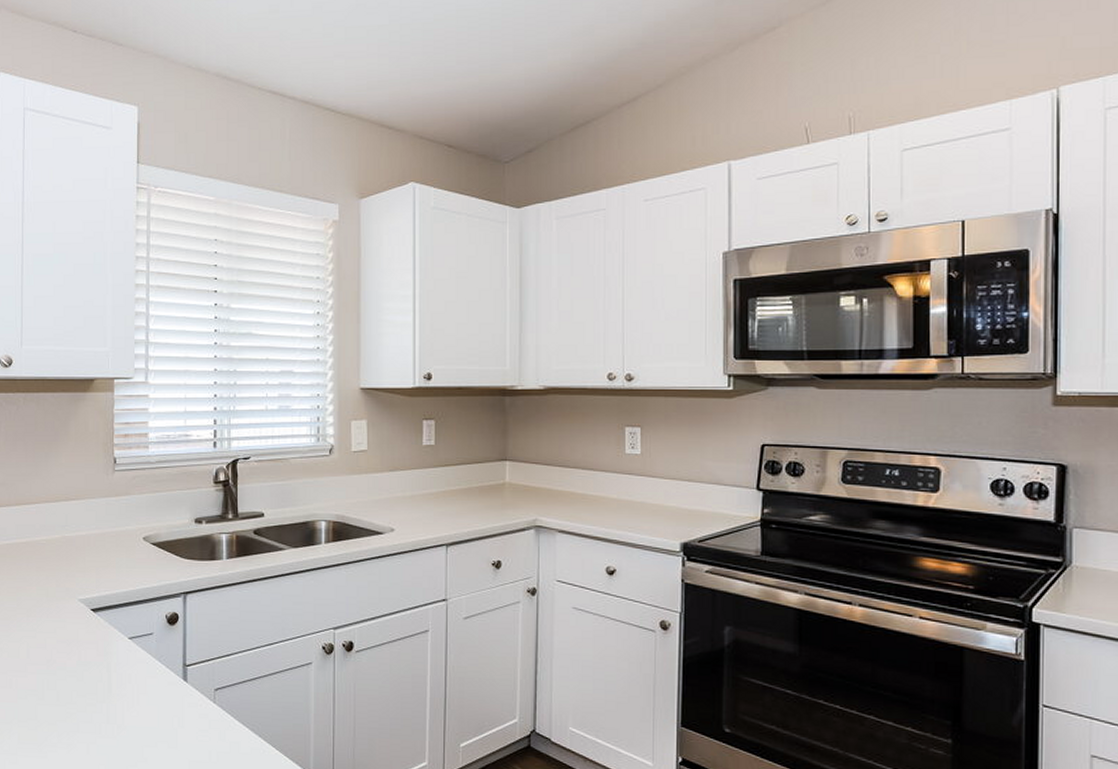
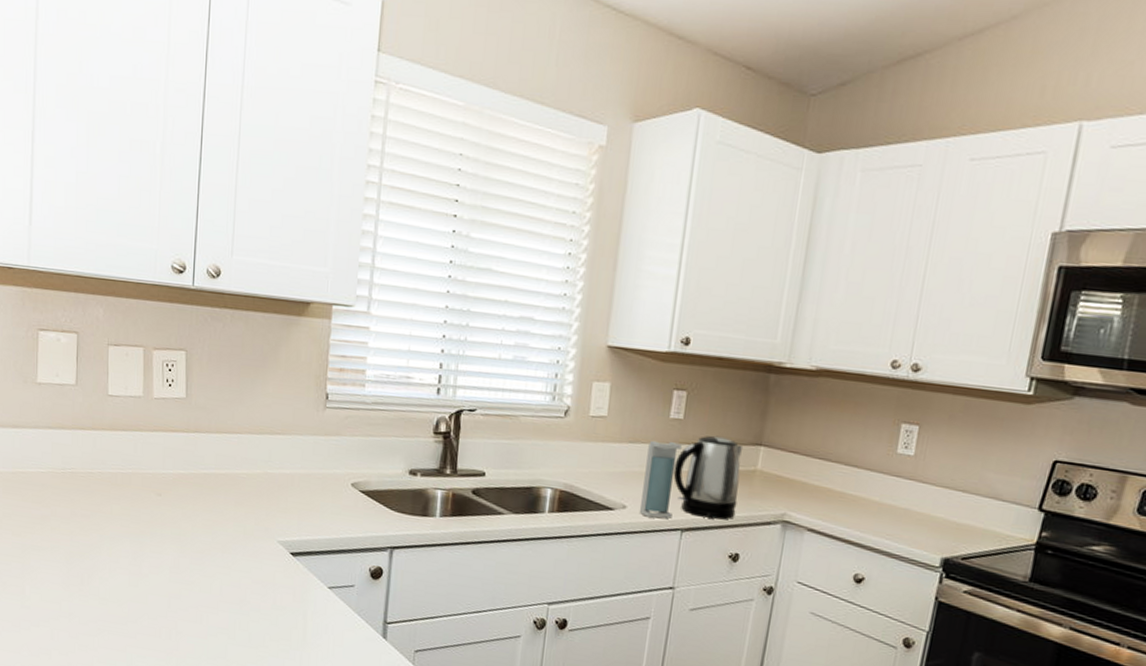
soap dispenser: none [407,467,436,537] -> present [640,440,682,519]
kettle: none [432,456,493,531] -> present [673,435,744,520]

